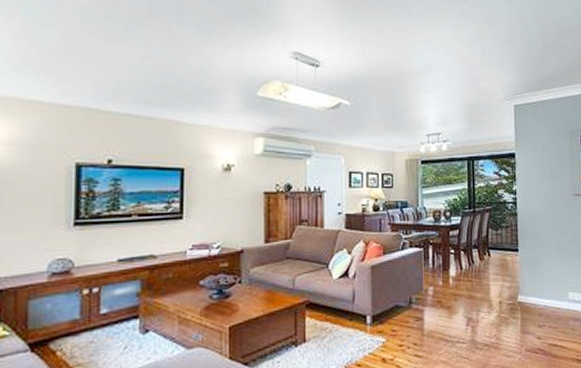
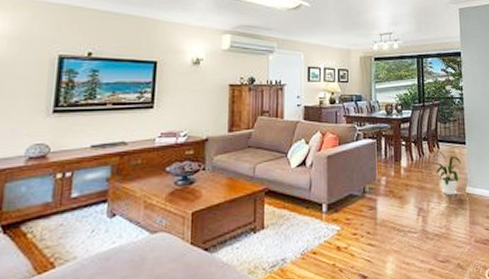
house plant: none [477,258,513,305] -> present [427,150,461,196]

